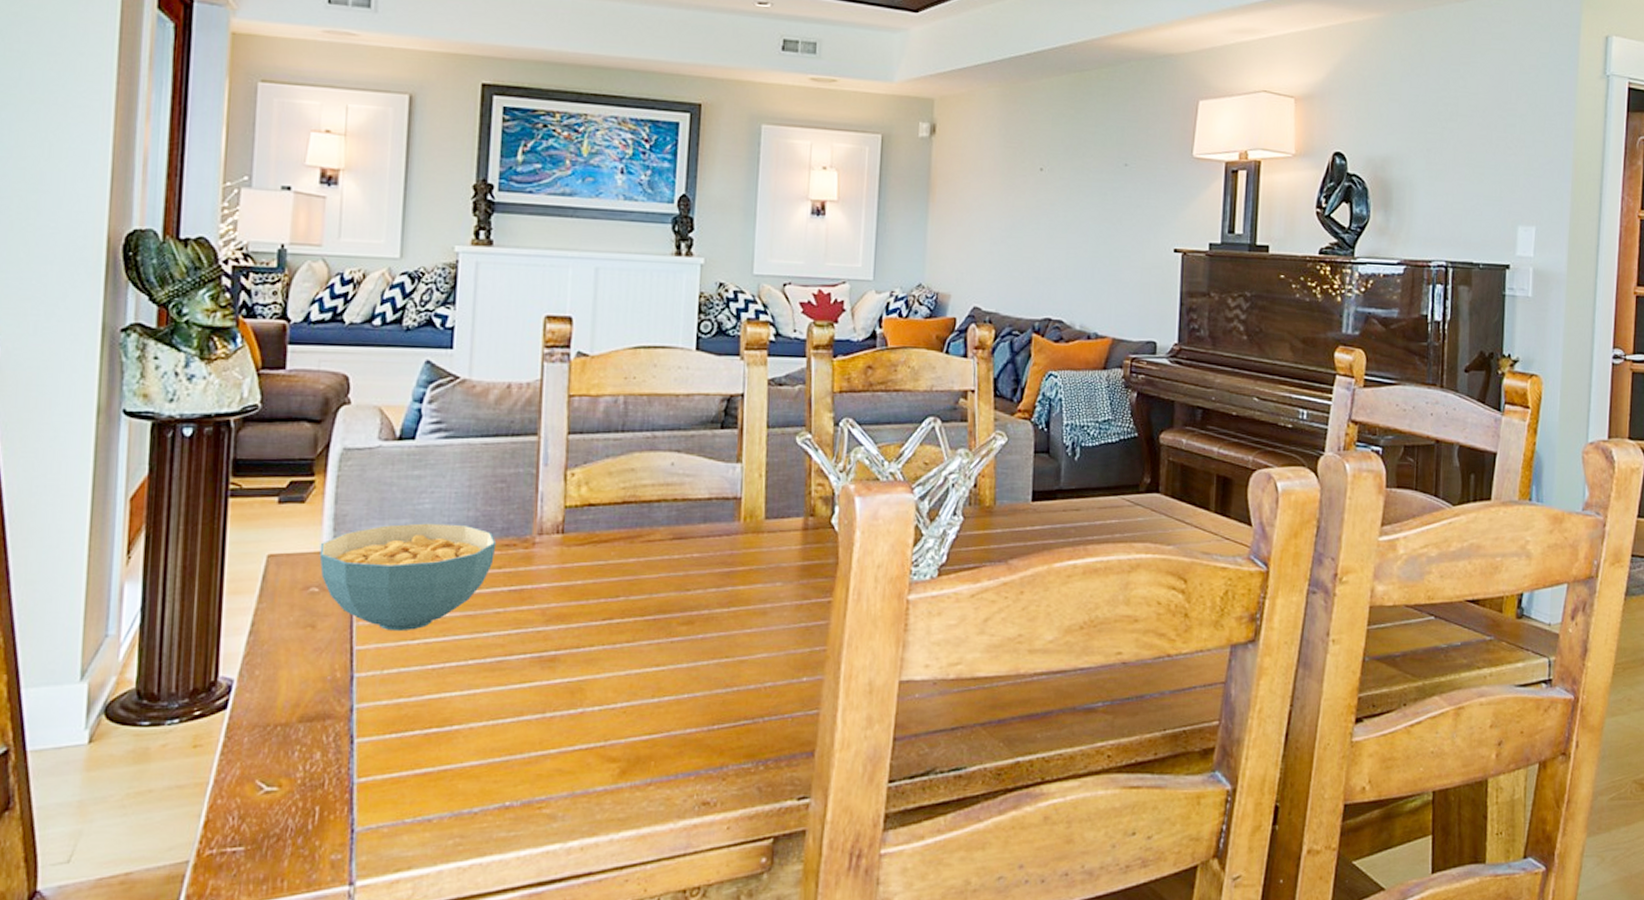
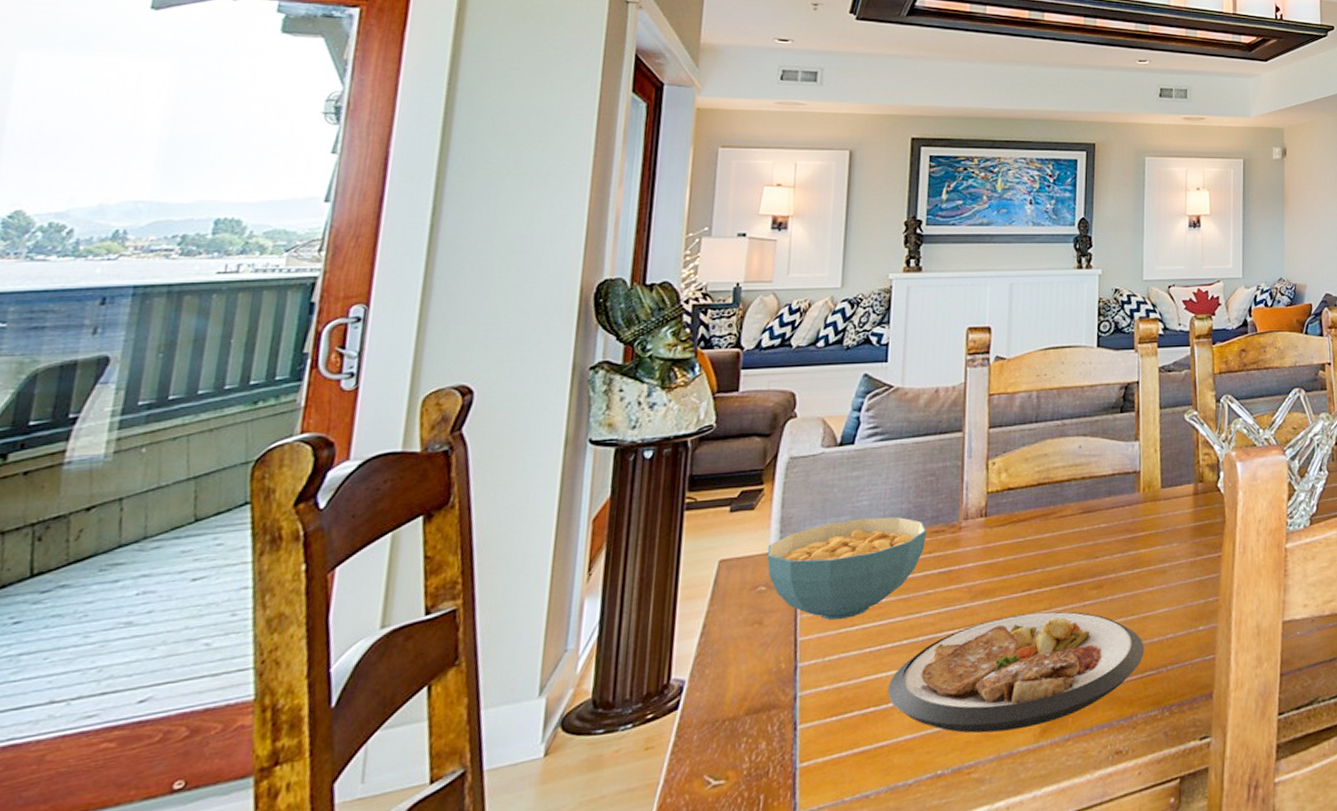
plate: none [451,644,739,768] -> present [887,611,1145,733]

